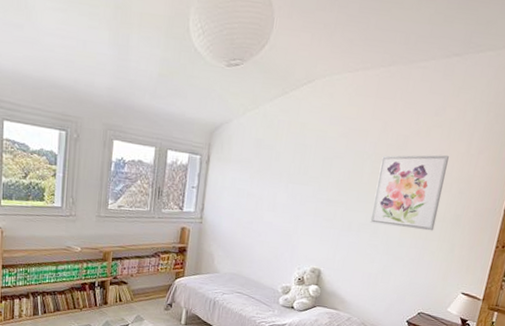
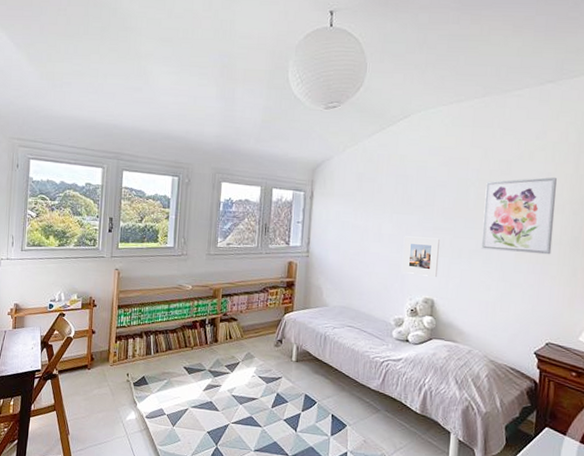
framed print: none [293,206,332,248] -> present [402,236,440,277]

